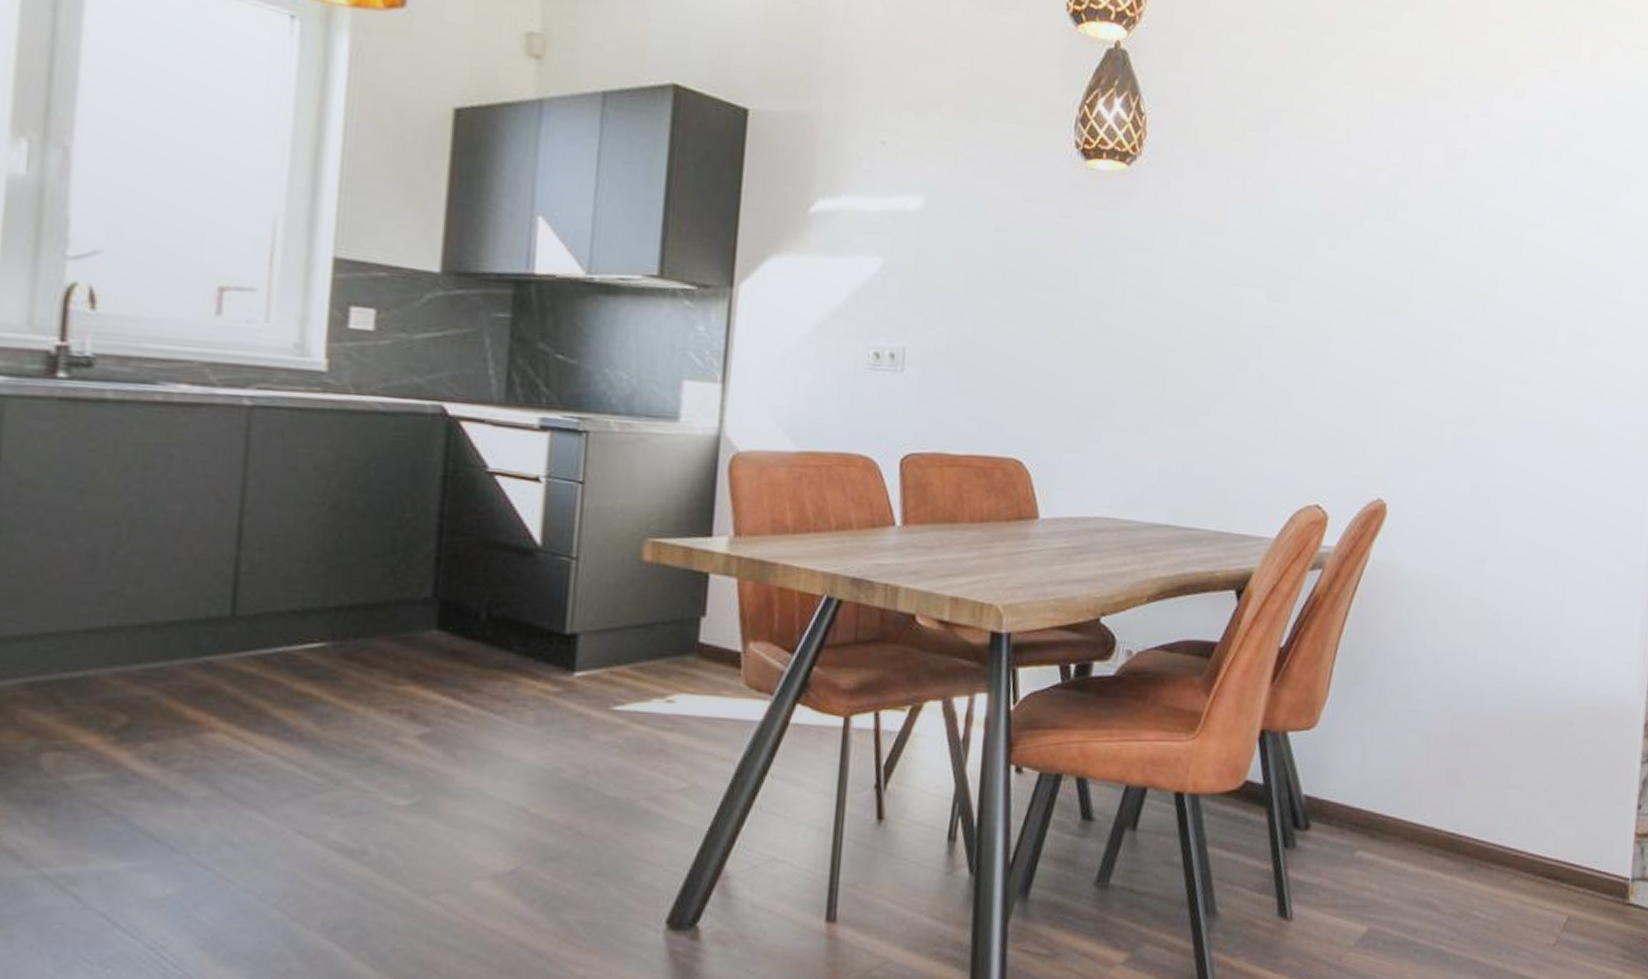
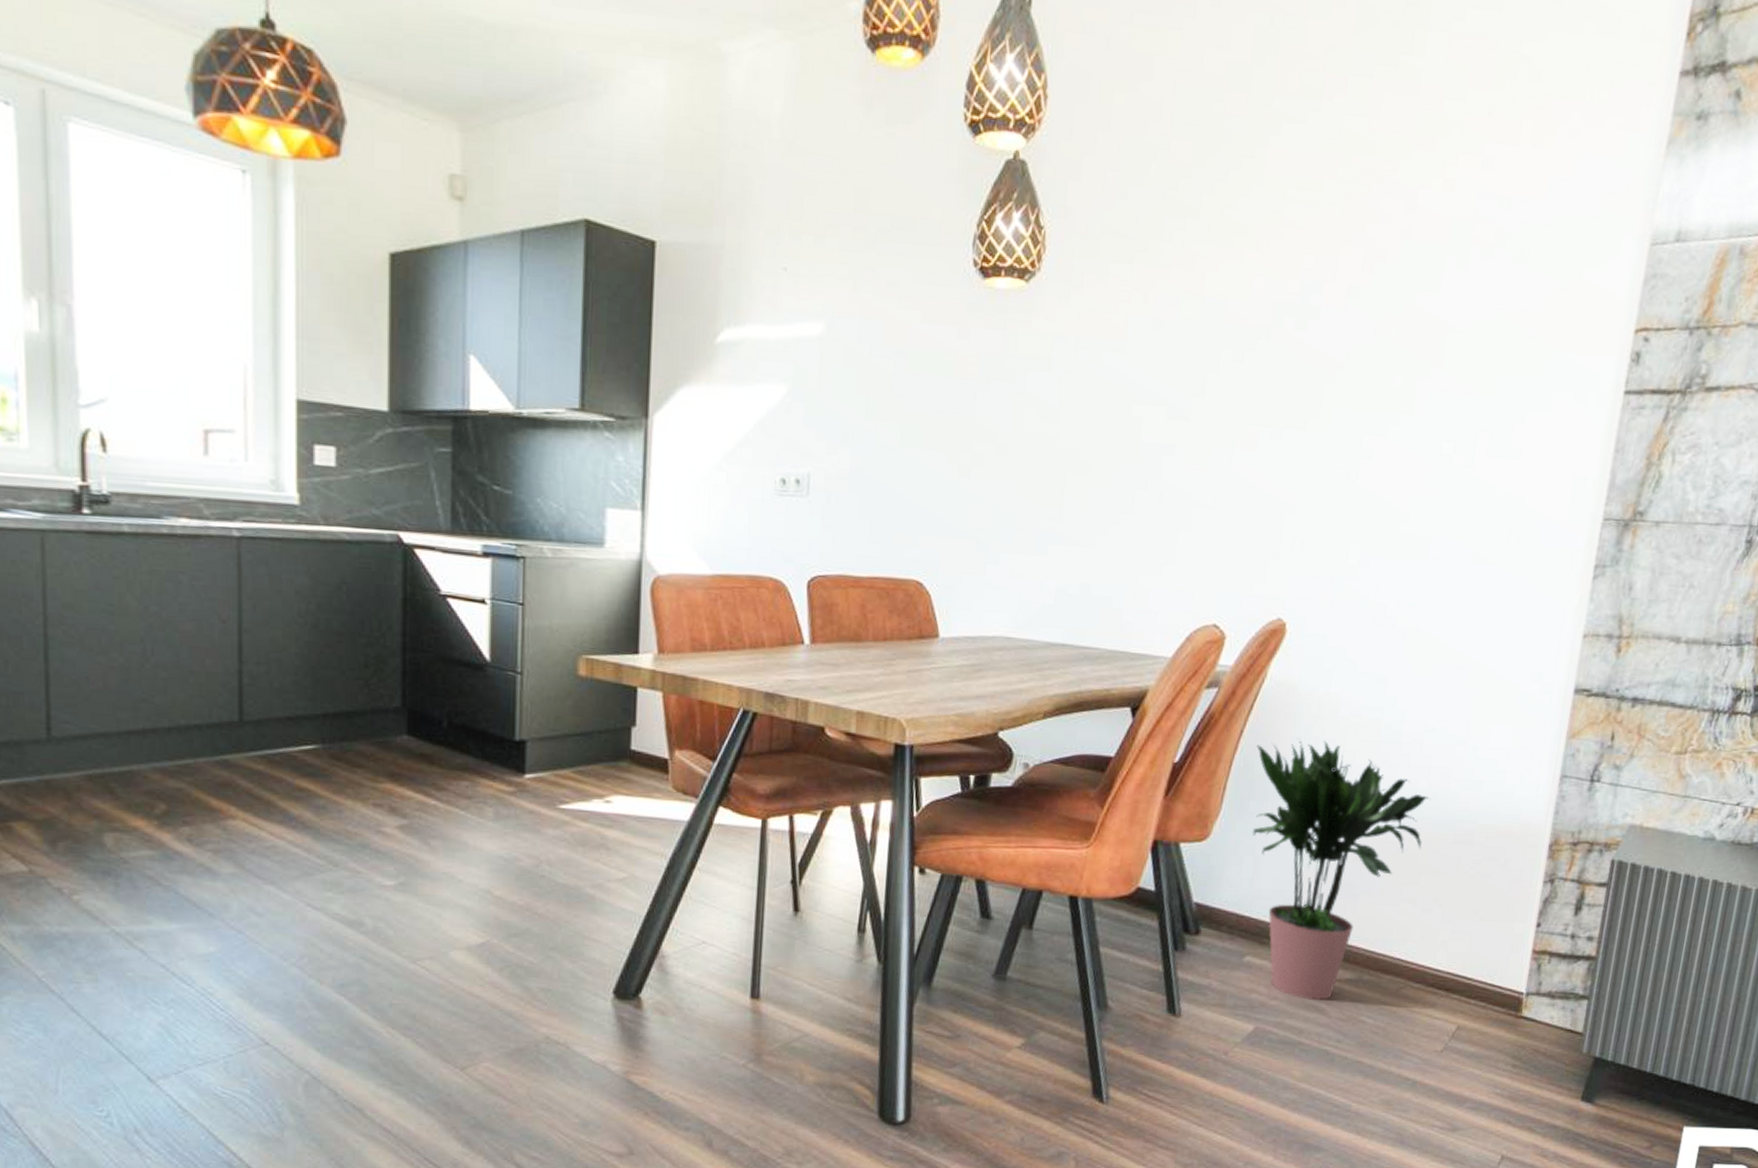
potted plant: none [1359,622,1531,895] -> present [1252,740,1431,1000]

